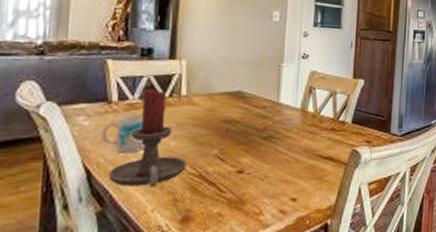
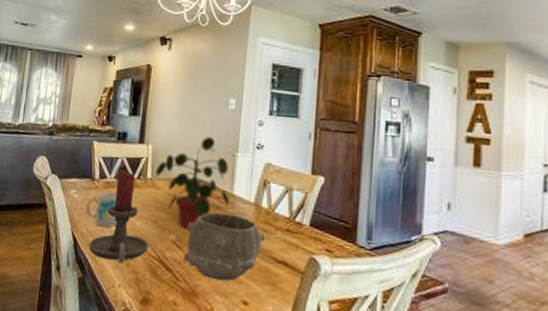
potted plant: none [191,49,276,141] -> present [155,137,230,229]
bowl: none [228,122,312,185] -> present [183,212,266,281]

